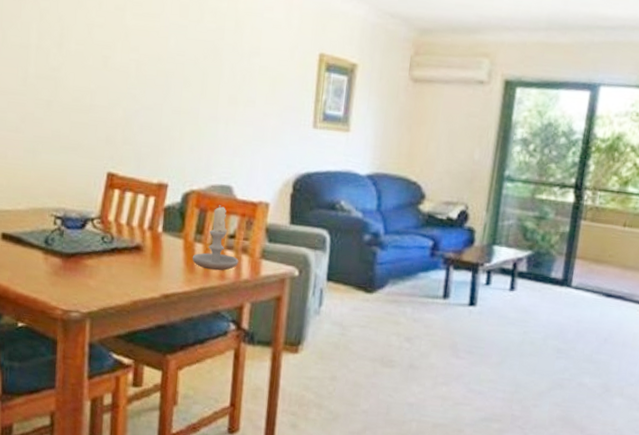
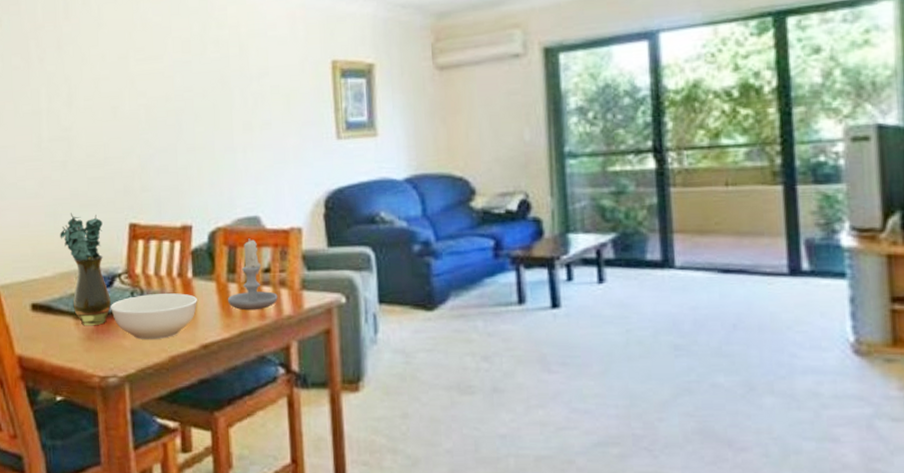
vase: none [37,152,81,263] -> present [60,213,111,326]
bowl: none [79,241,164,284] -> present [110,293,197,339]

